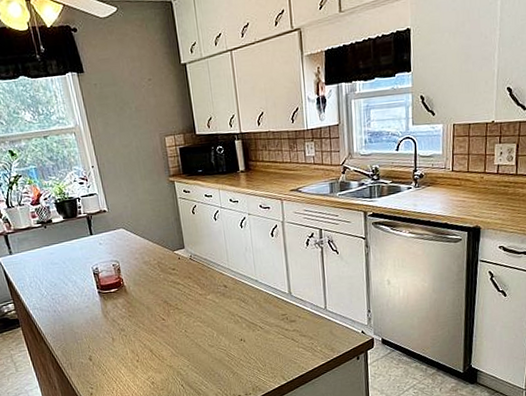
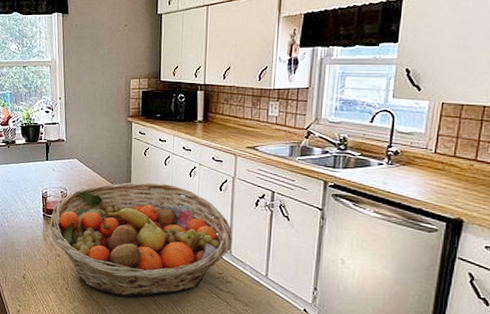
fruit basket: none [106,238,291,357] -> present [49,182,233,298]

